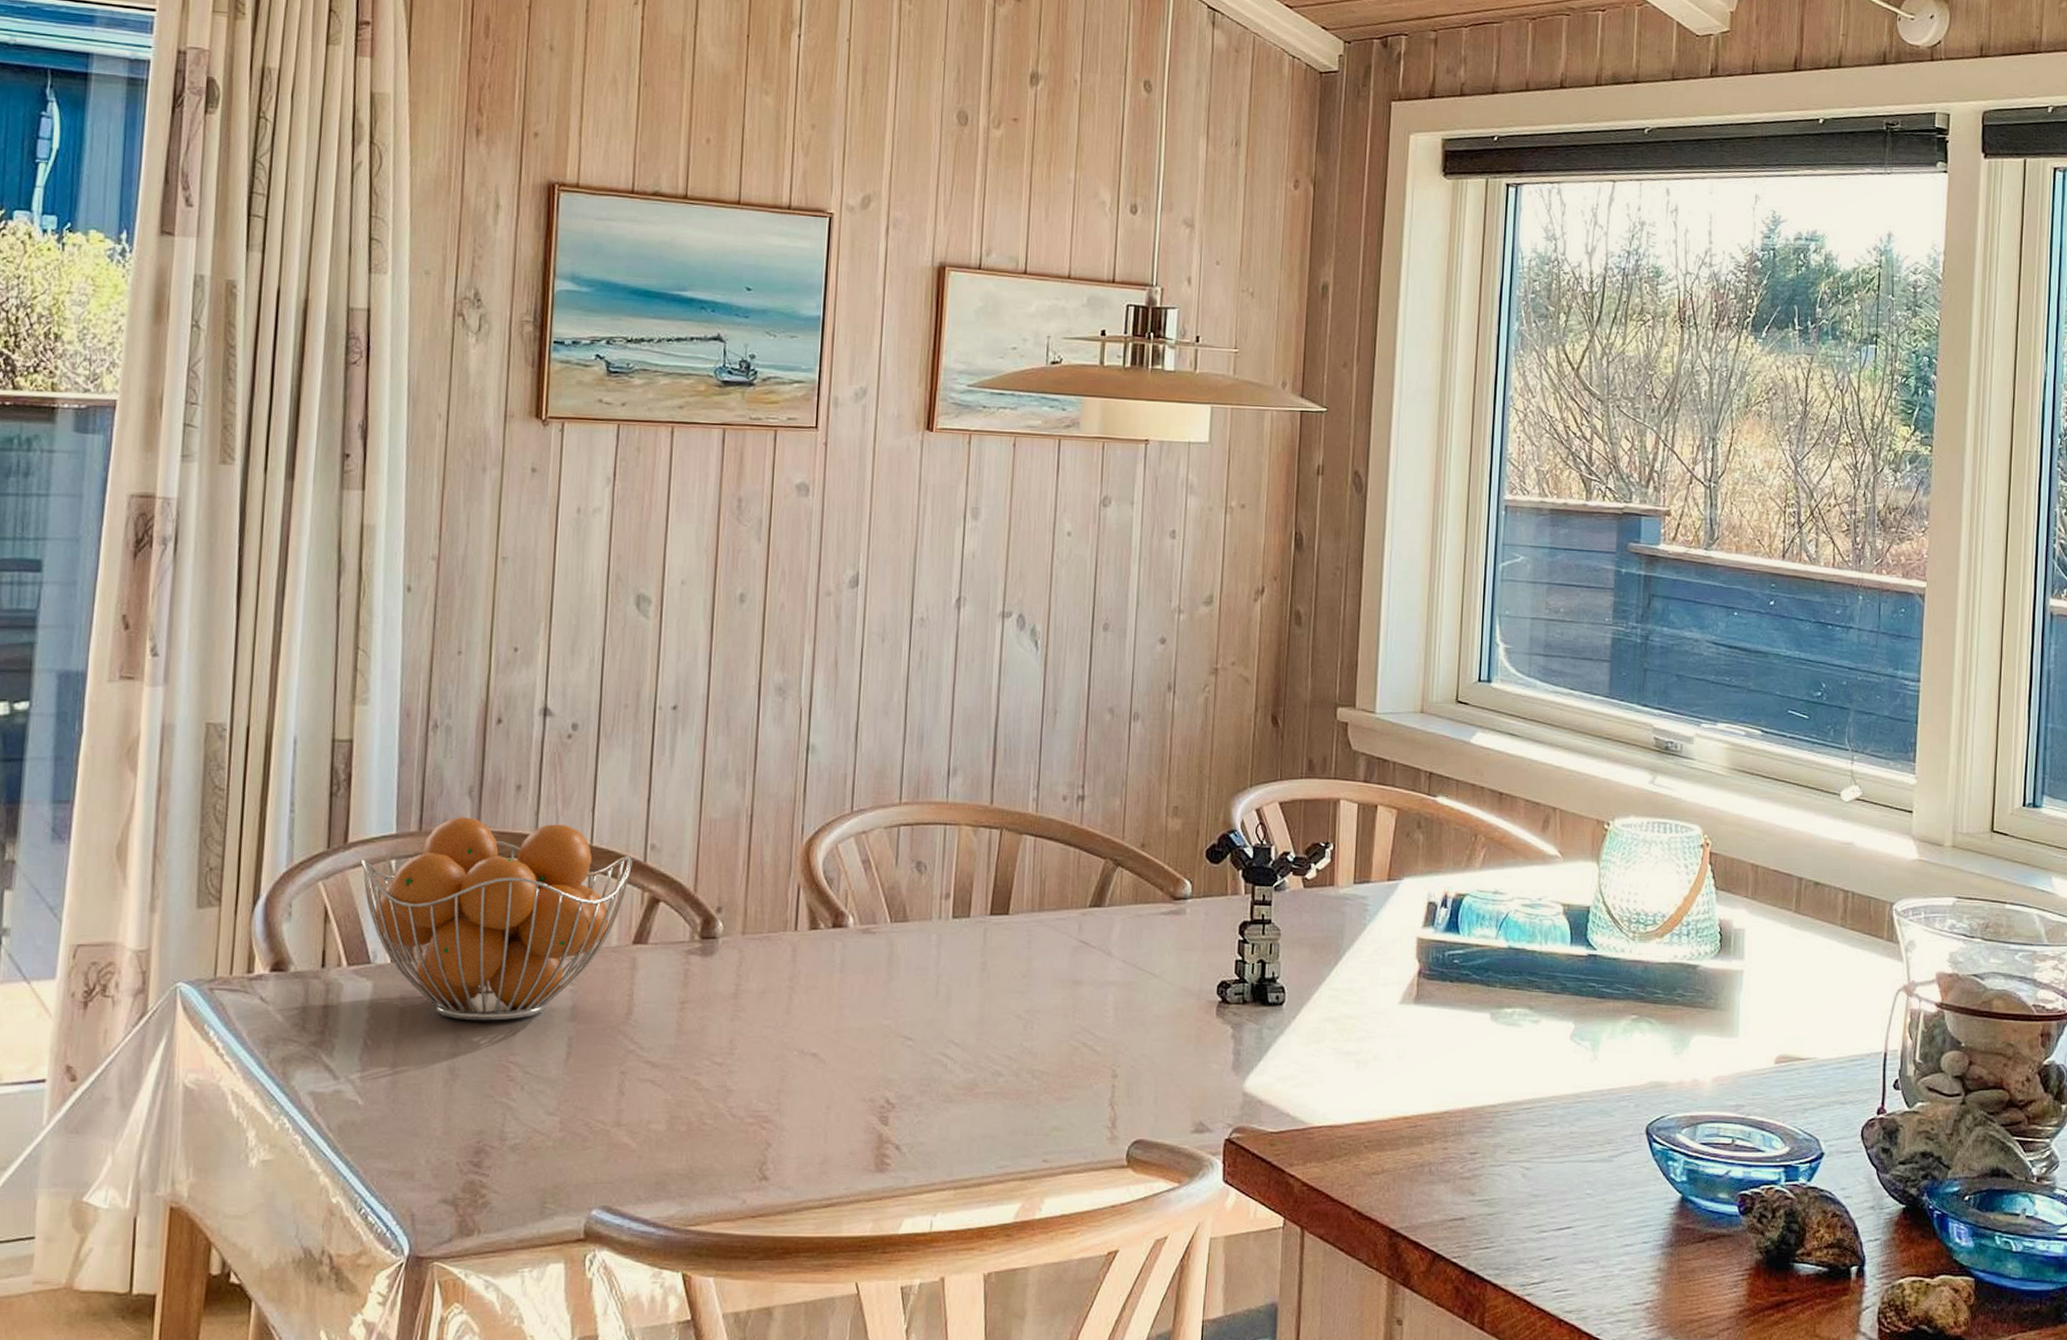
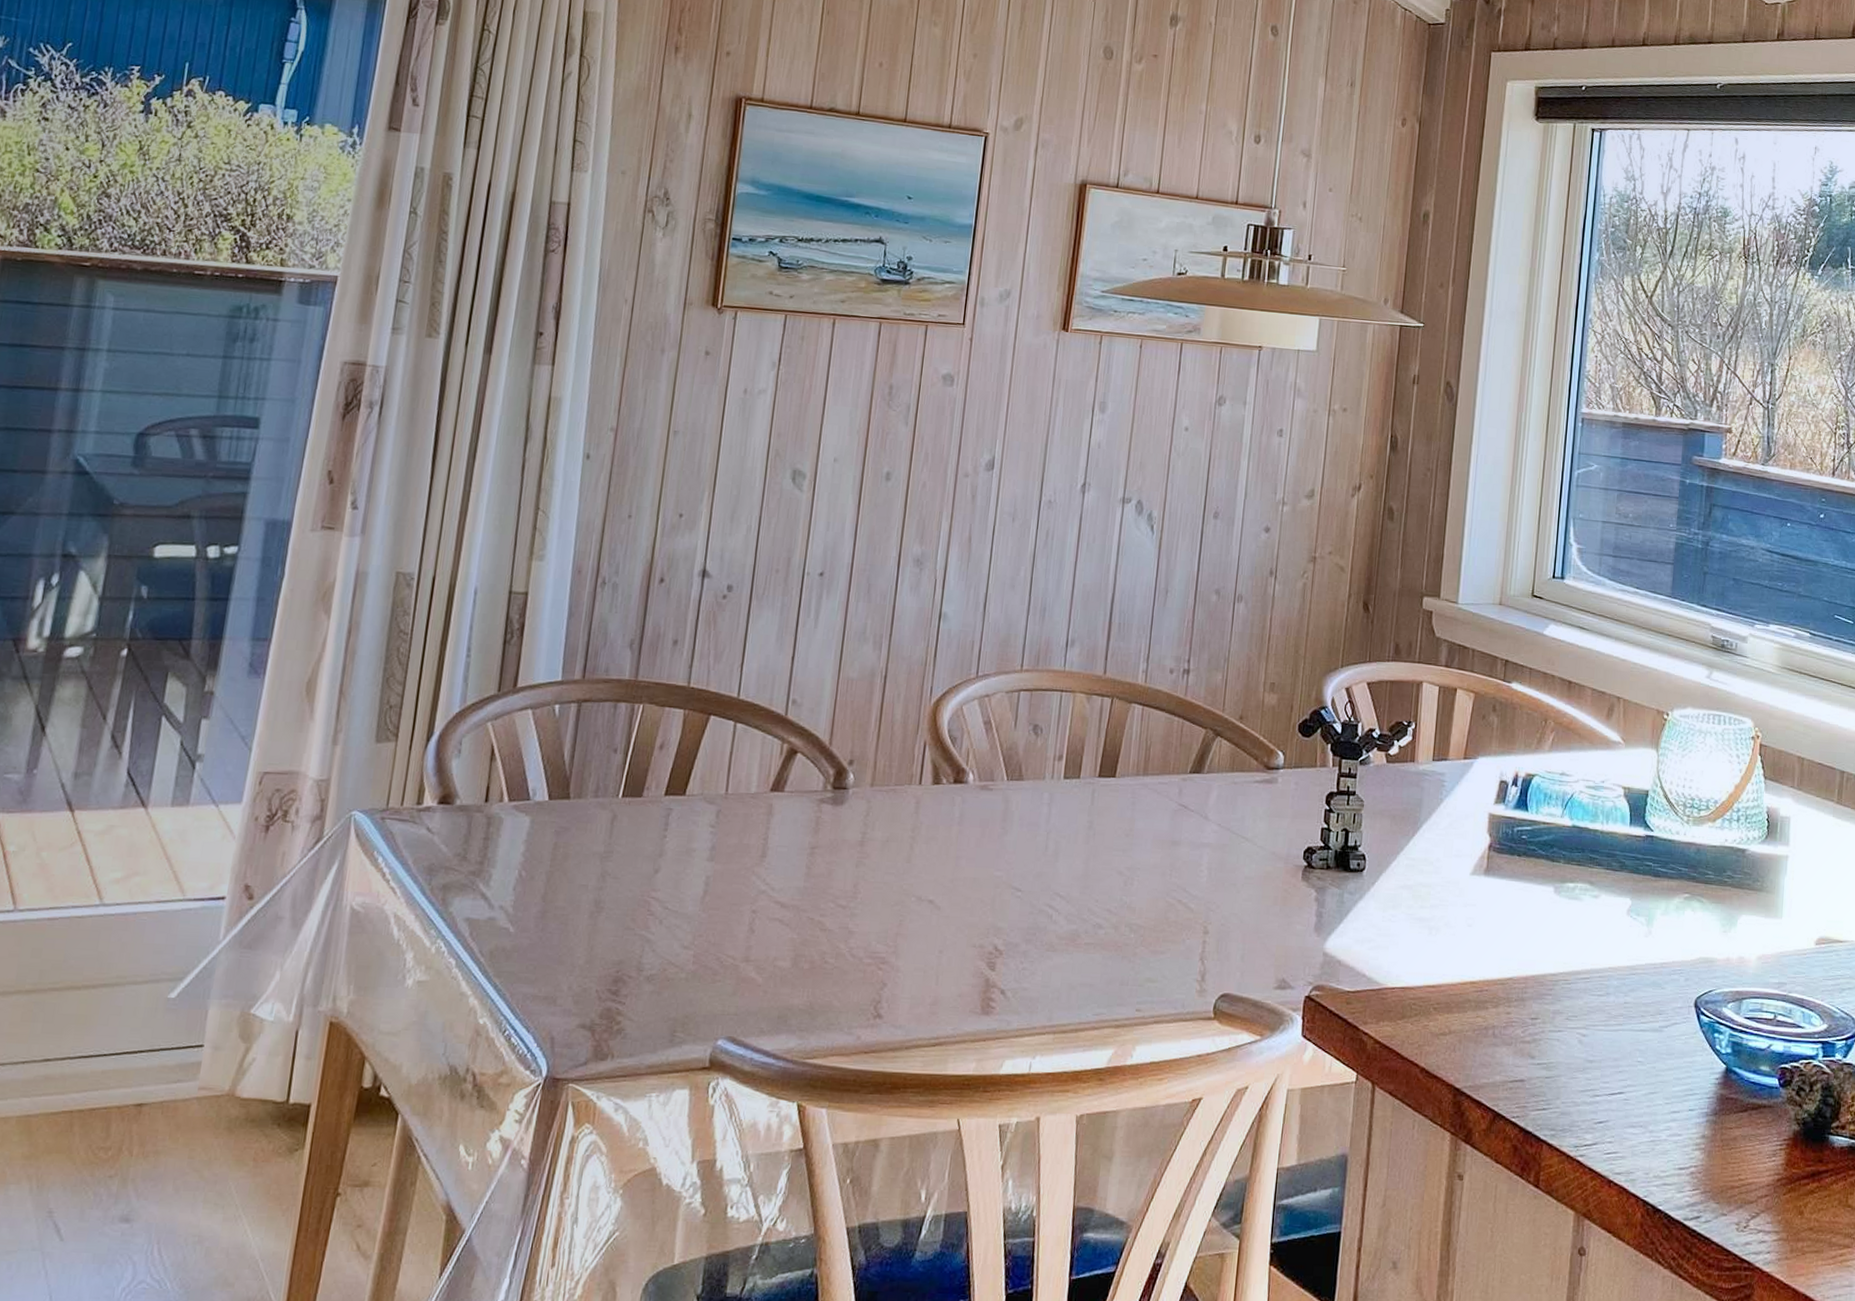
fruit basket: present [361,816,633,1021] -> none [528,666,775,858]

